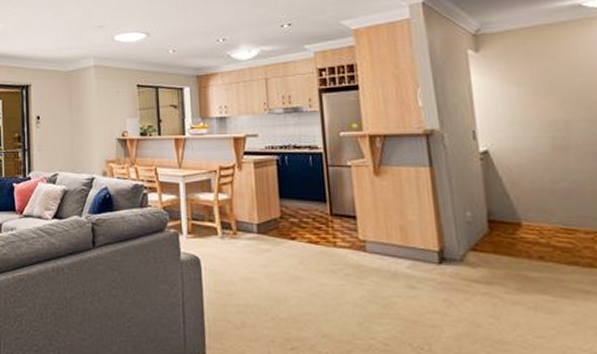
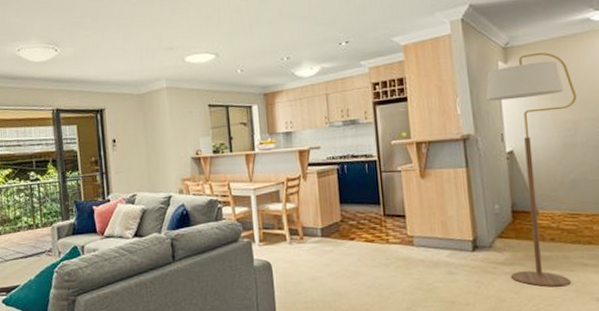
floor lamp: none [453,40,568,316] -> present [486,52,577,287]

